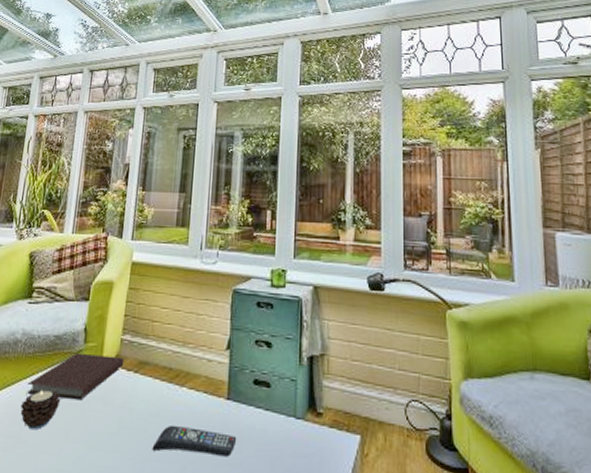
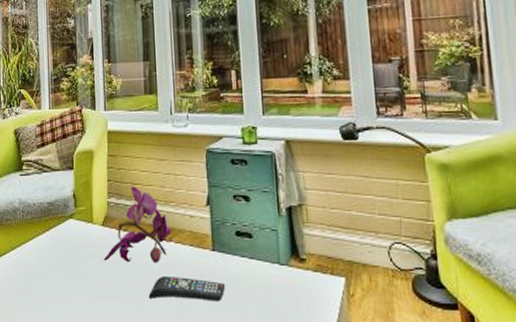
candle: present [20,390,61,430] -> none [28,251,62,285]
notebook: present [26,352,125,401] -> none [30,216,113,258]
flower: none [108,324,187,411] -> present [104,186,173,264]

